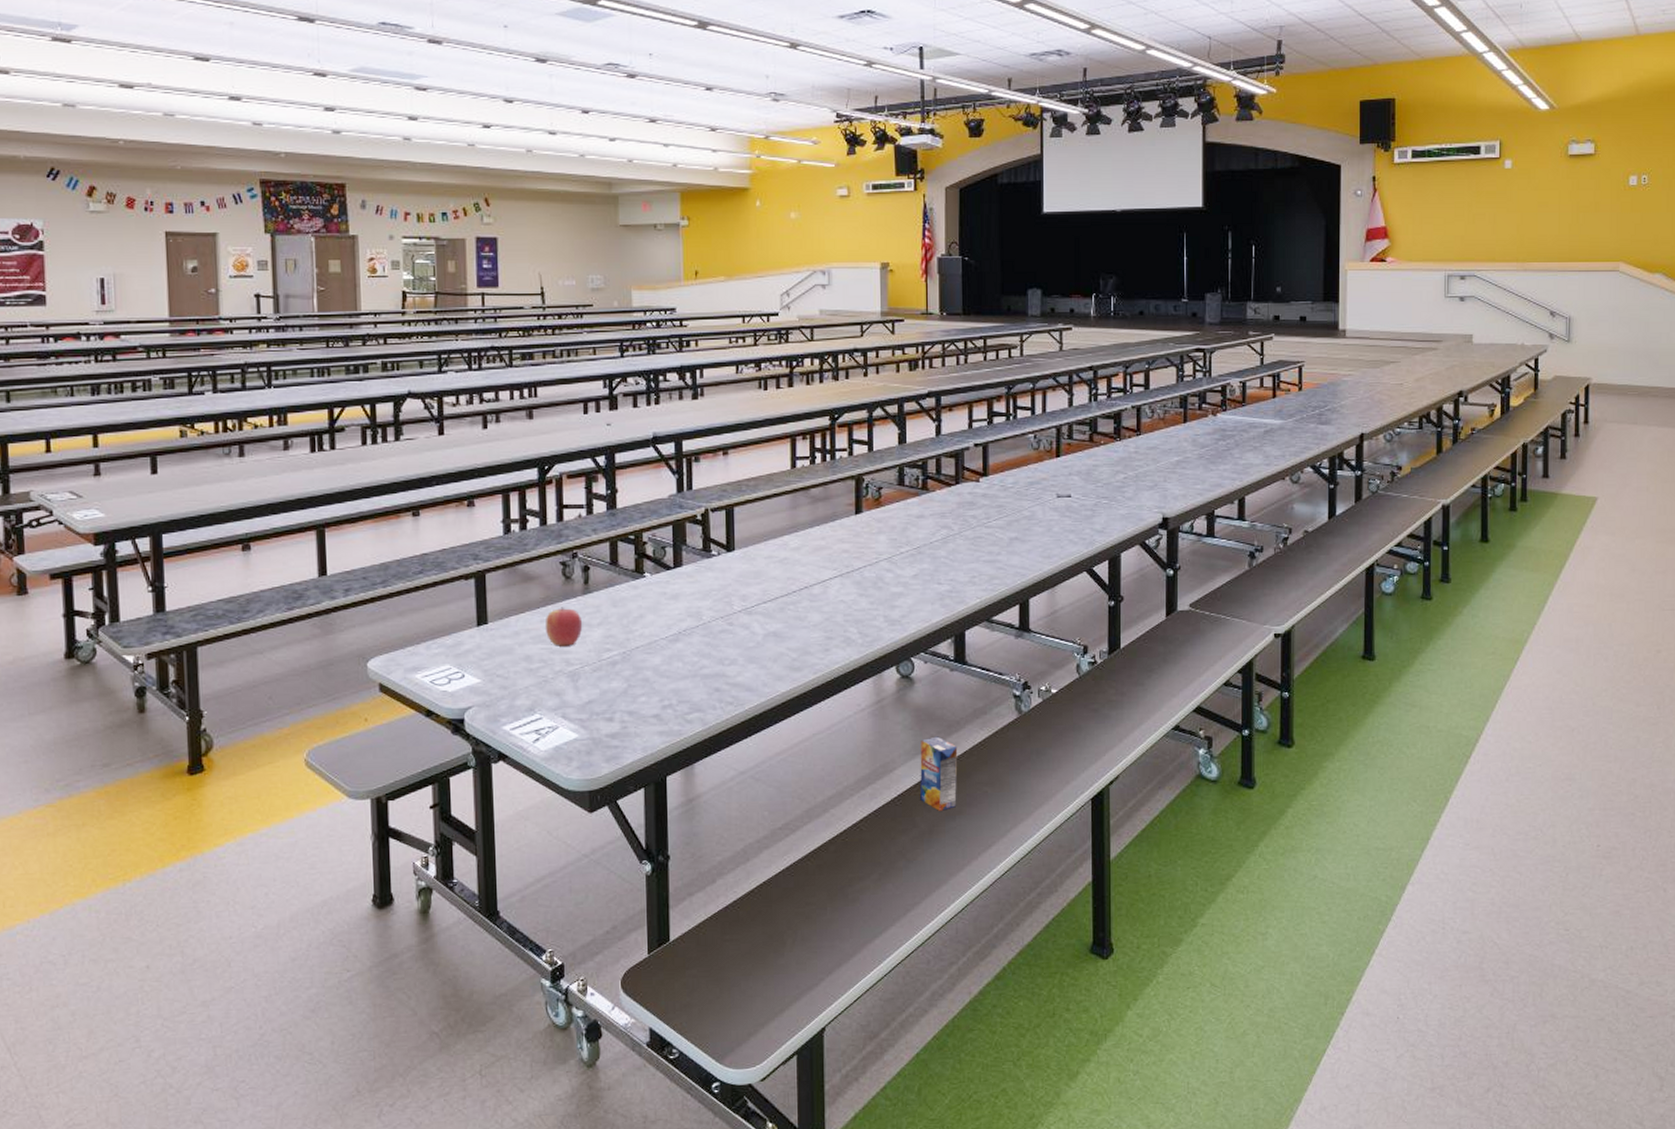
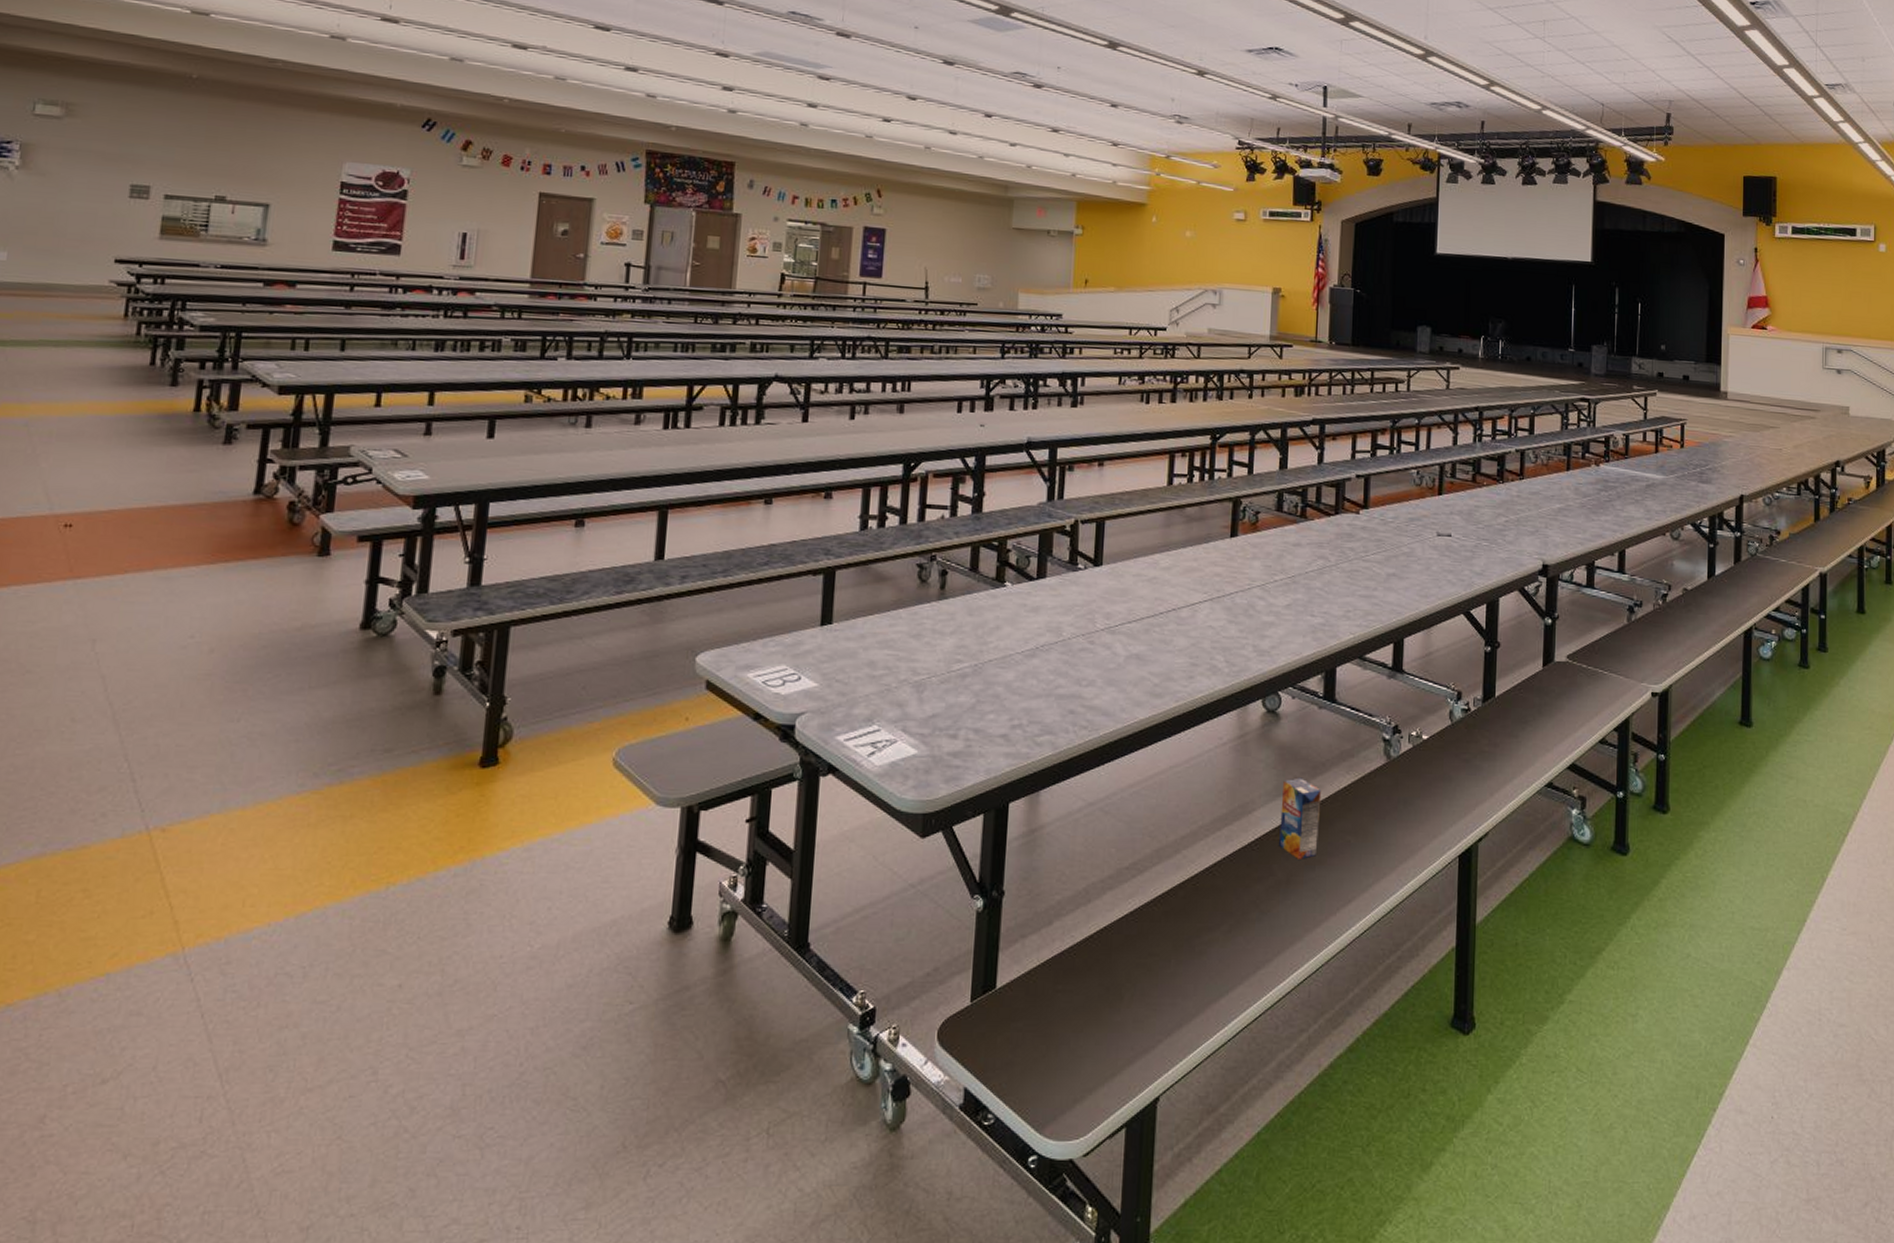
apple: present [544,607,583,646] -> none [893,611,935,654]

